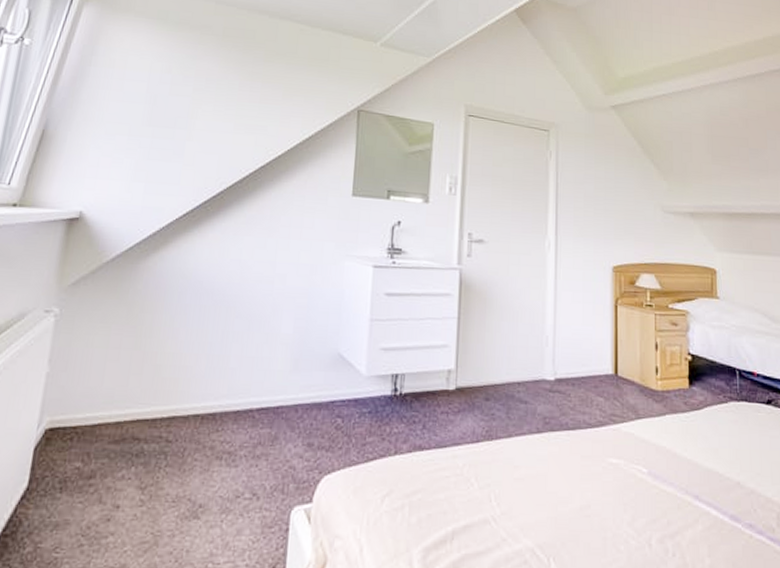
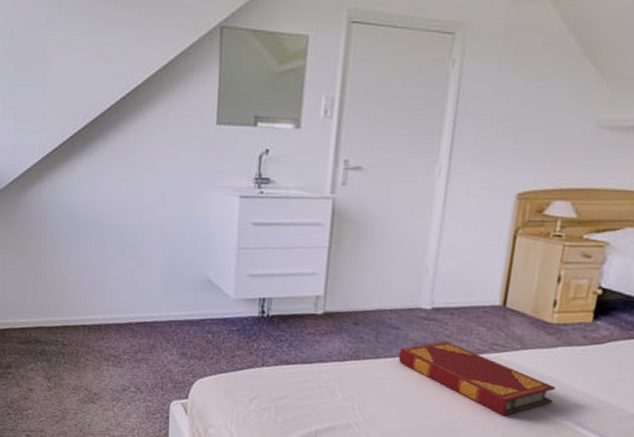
hardback book: none [529,414,670,495] -> present [398,341,556,417]

